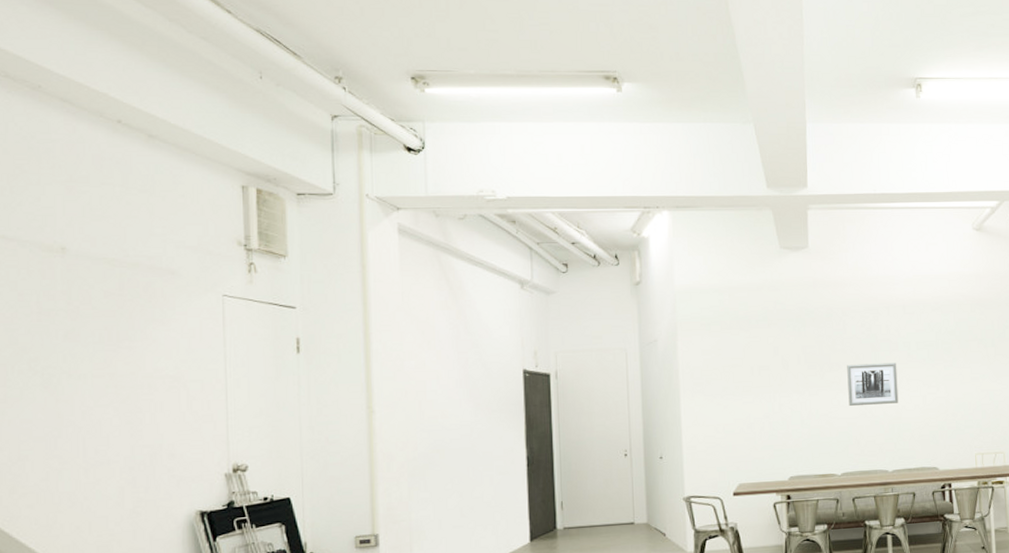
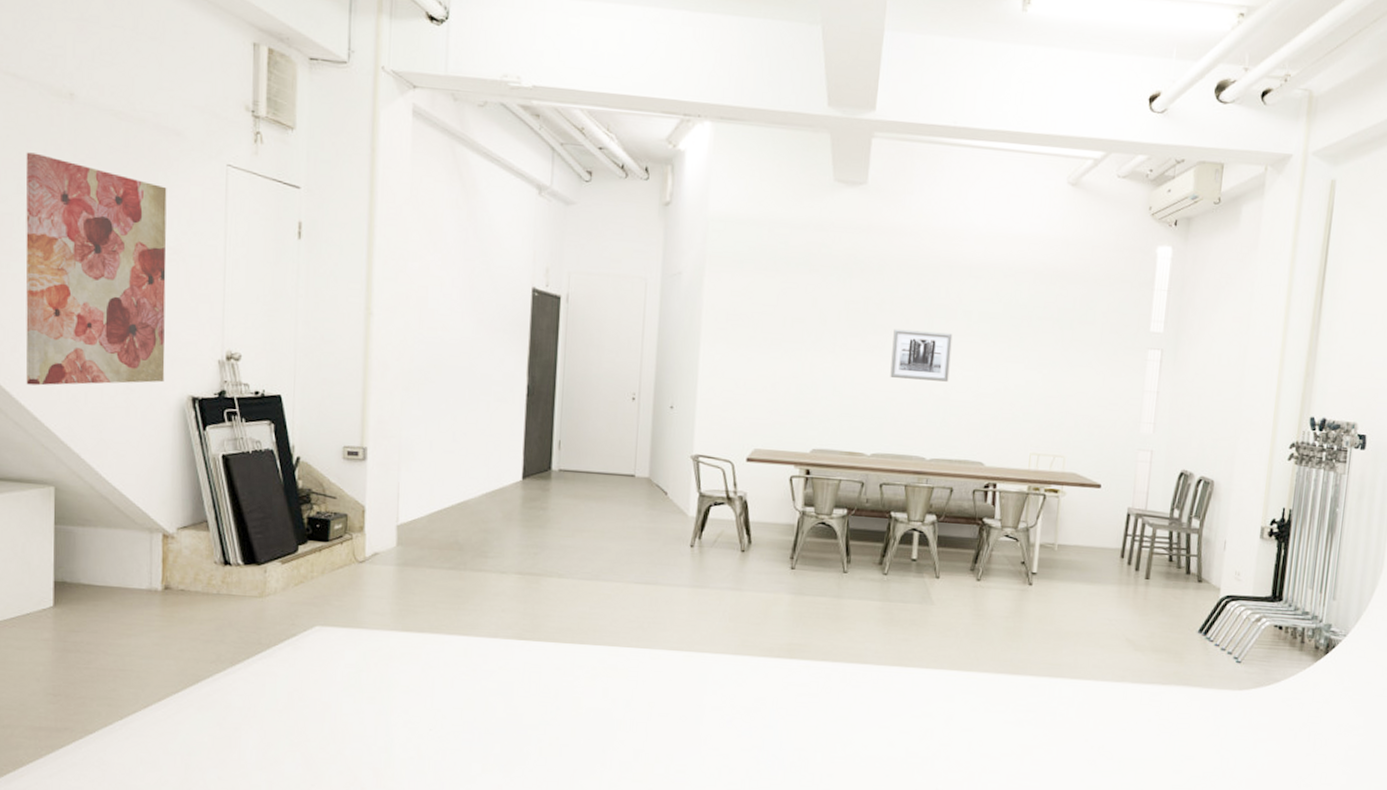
wall art: none [18,305,171,523] -> present [25,152,167,386]

